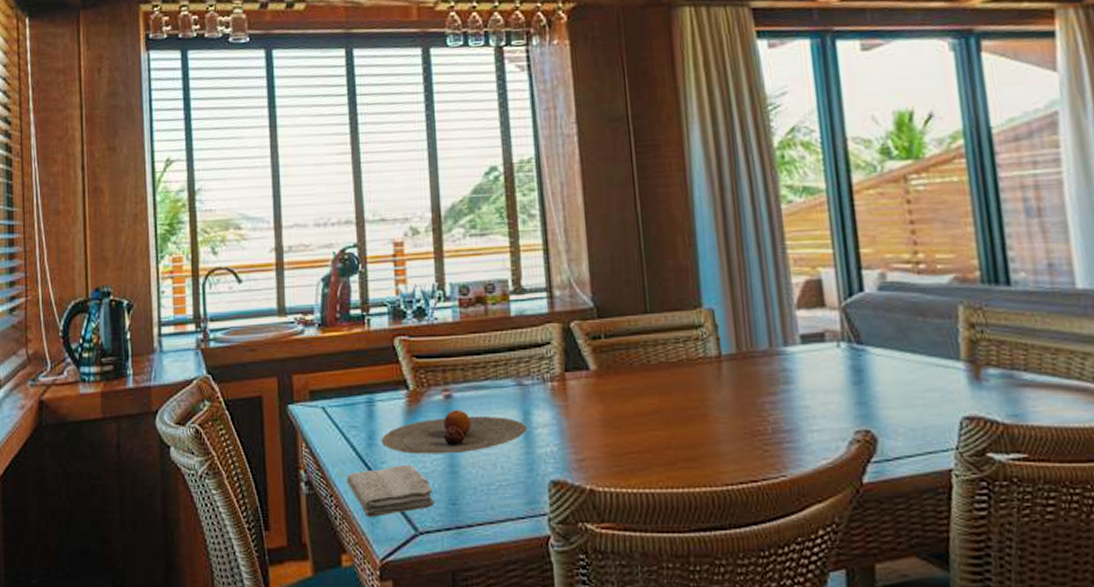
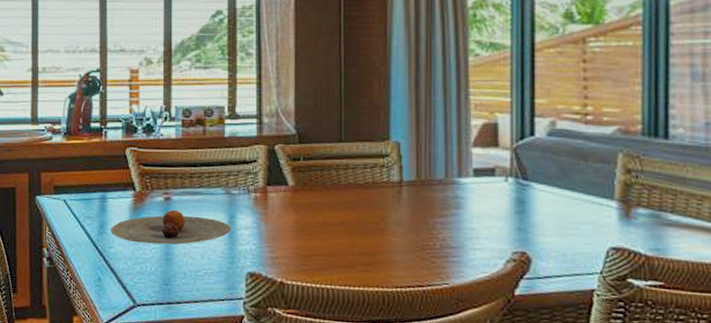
washcloth: present [346,464,435,518] -> none [80,250,151,290]

